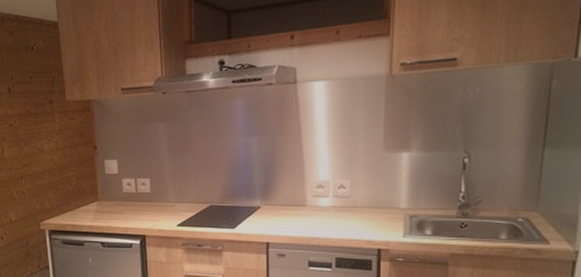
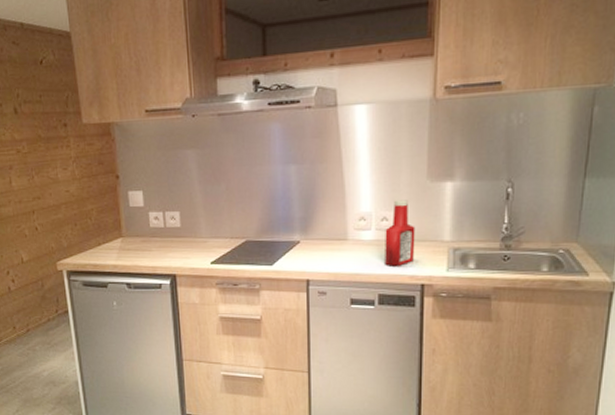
ketchup bottle: none [342,169,372,231] -> present [385,200,415,266]

